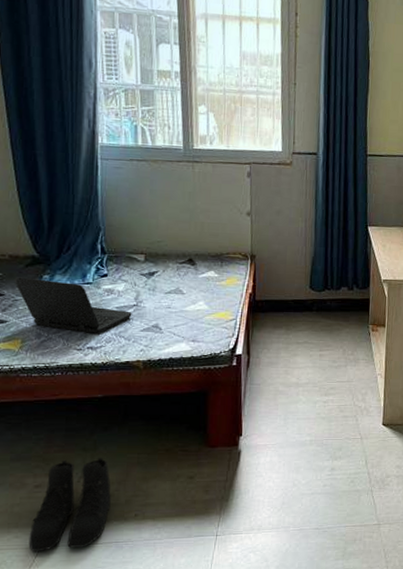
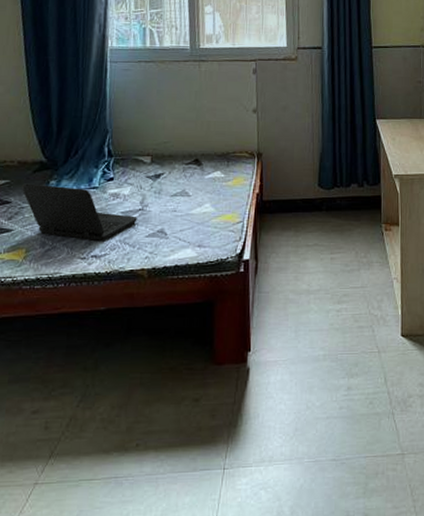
boots: present [28,457,111,553] -> none [23,377,112,490]

